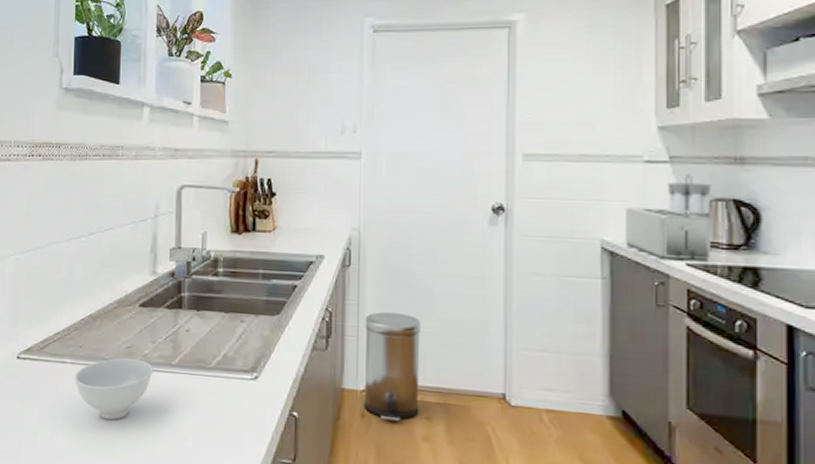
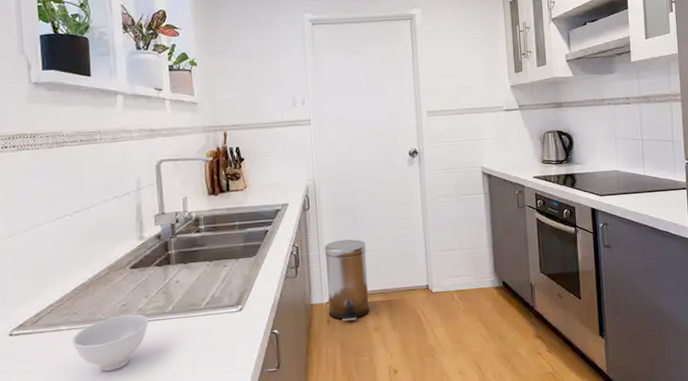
toaster: present [624,207,712,262] -> none [494,141,547,176]
spice rack: present [667,173,712,250] -> none [518,115,547,166]

